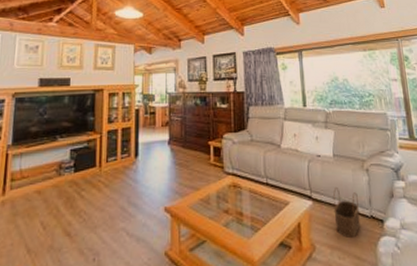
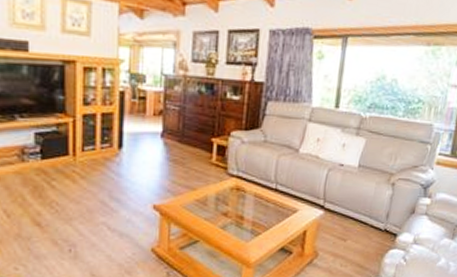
wicker basket: present [332,188,360,239] -> none [344,199,376,249]

